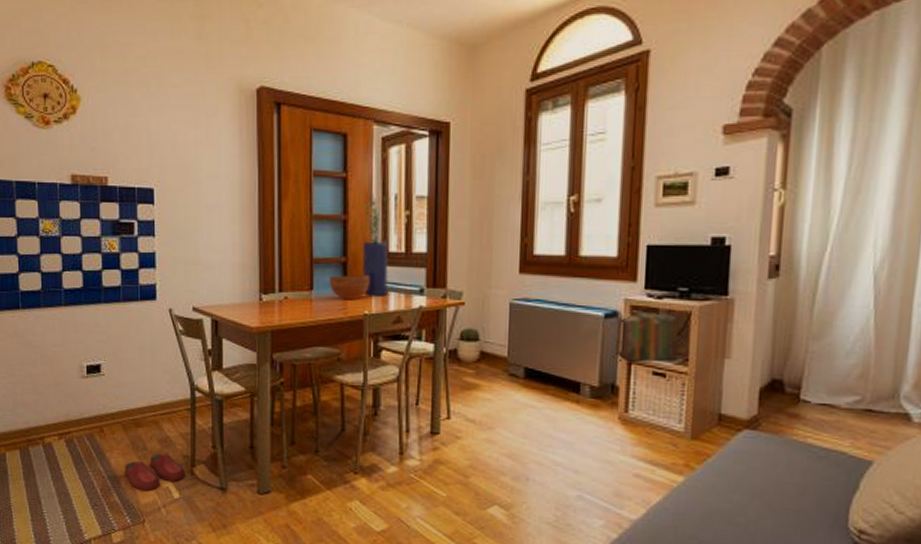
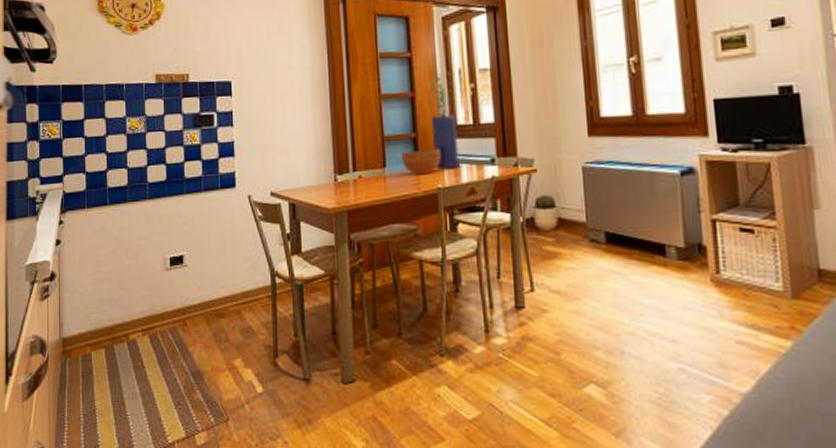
slippers: present [125,453,185,492] -> none [208,345,268,387]
books: present [615,310,680,362] -> none [693,165,764,219]

